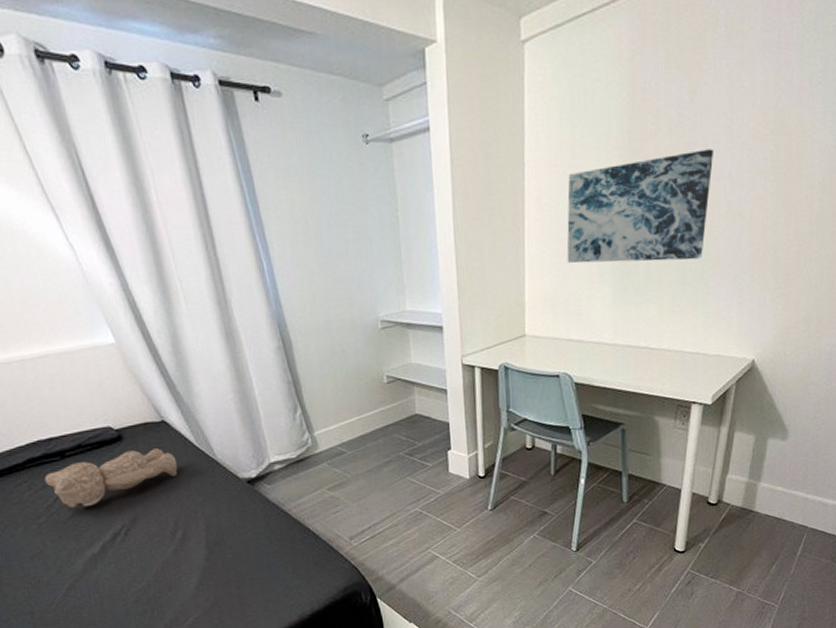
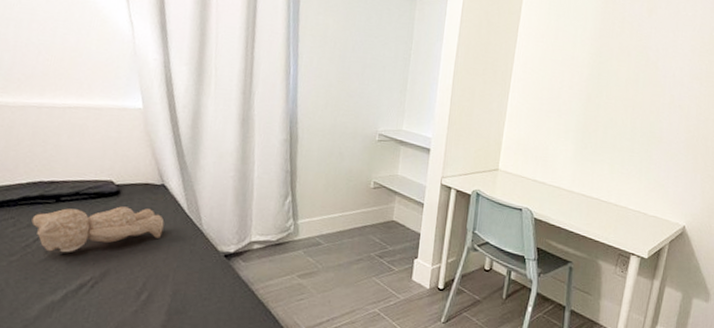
wall art: present [566,149,714,264] -> none [541,49,664,135]

